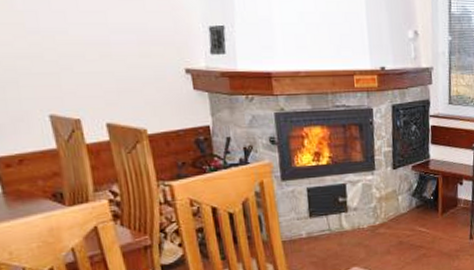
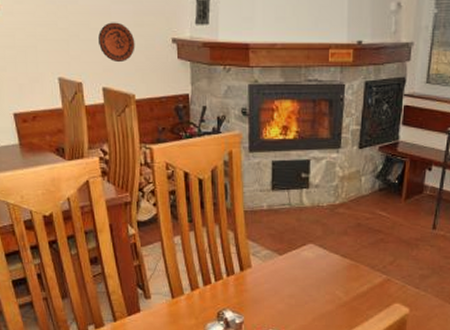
decorative plate: none [97,53,143,96] -> present [98,22,135,63]

